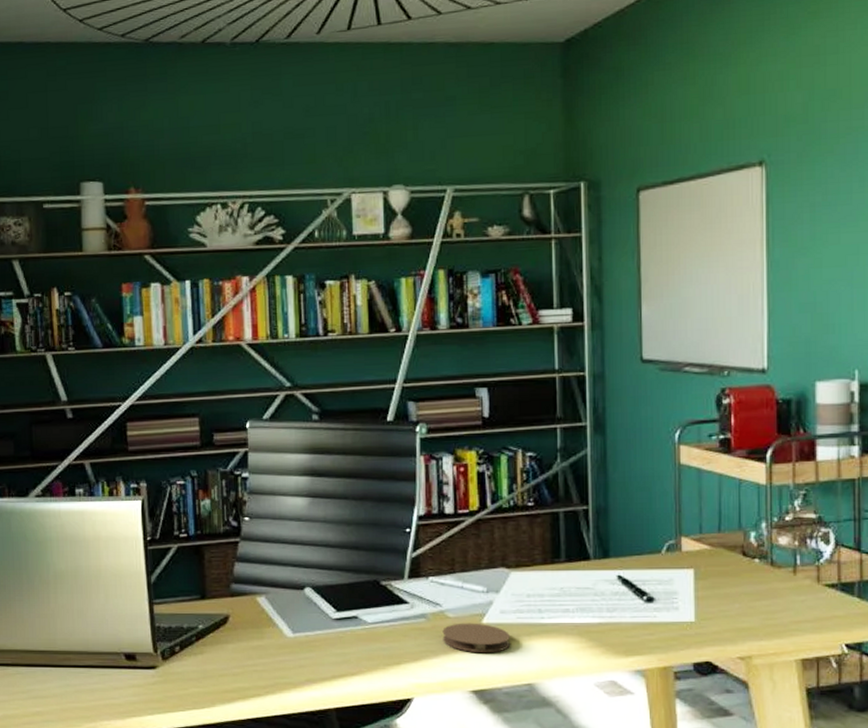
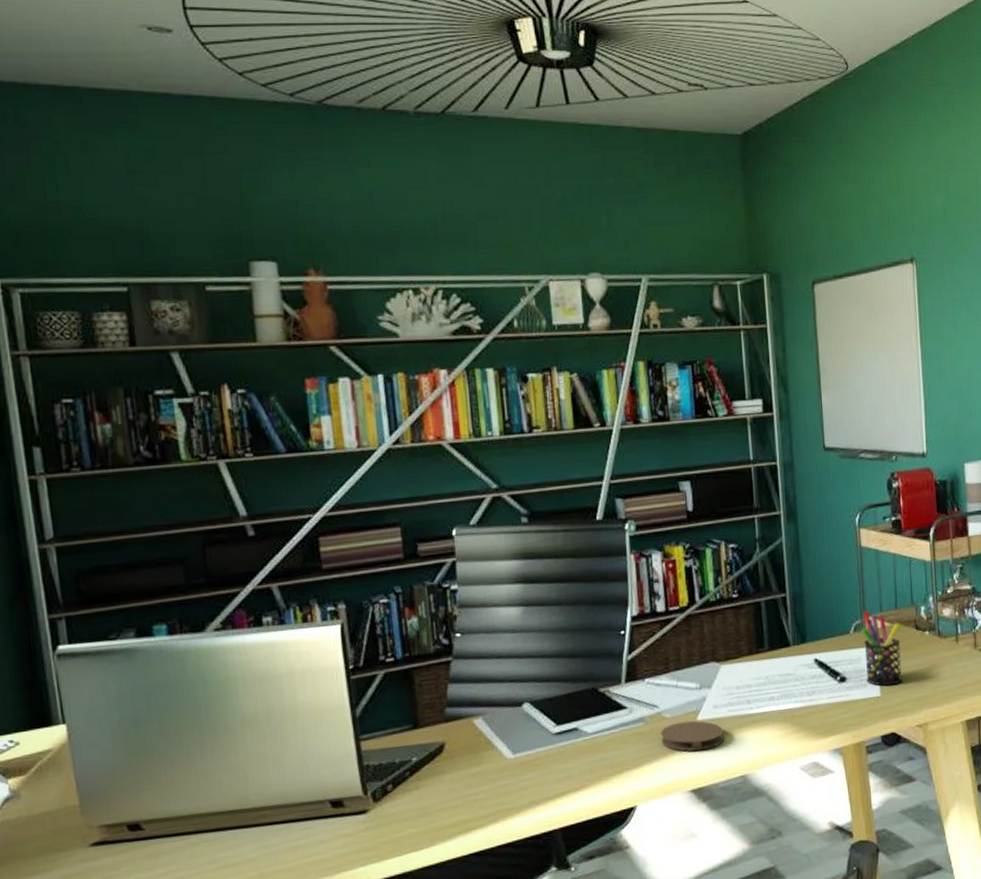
pen holder: none [676,531,723,612] -> present [862,611,902,686]

